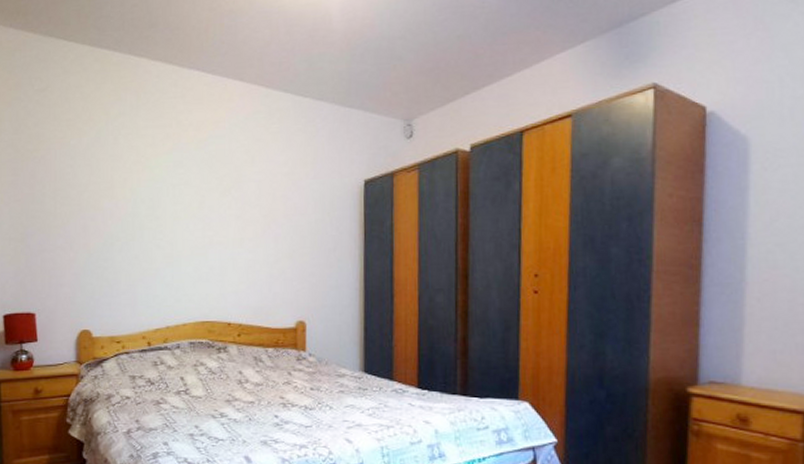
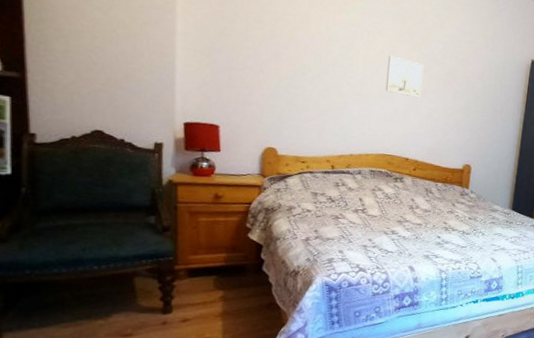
wall art: none [197,206,238,250] -> present [385,55,424,98]

